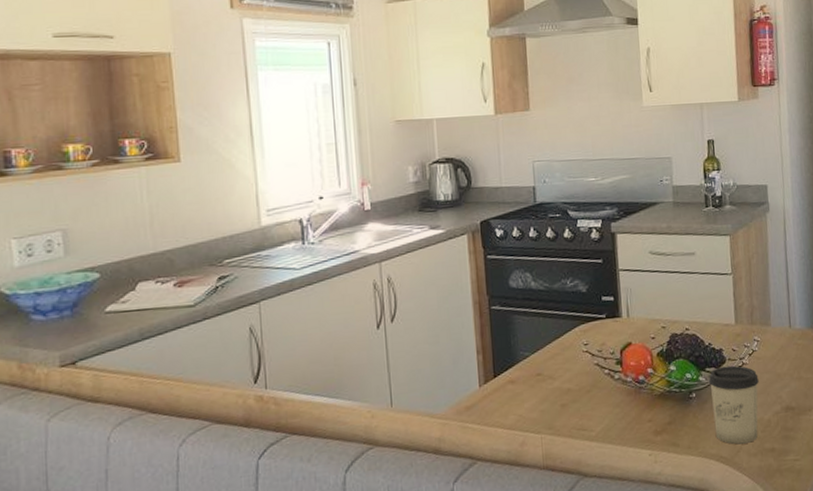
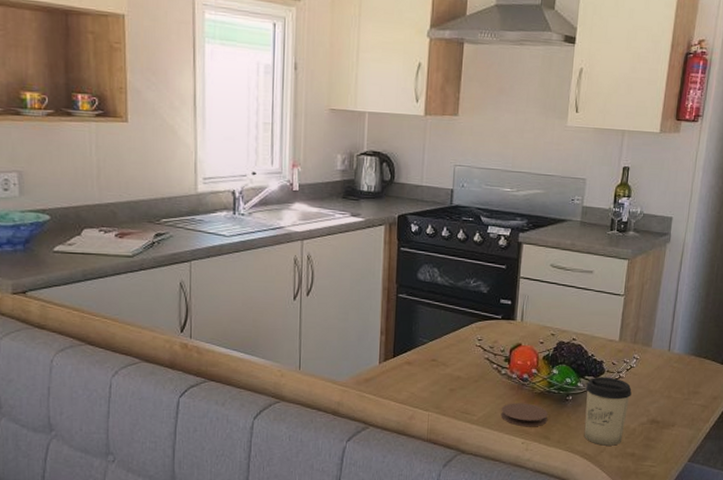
coaster: none [620,408,673,436] -> present [500,403,548,427]

